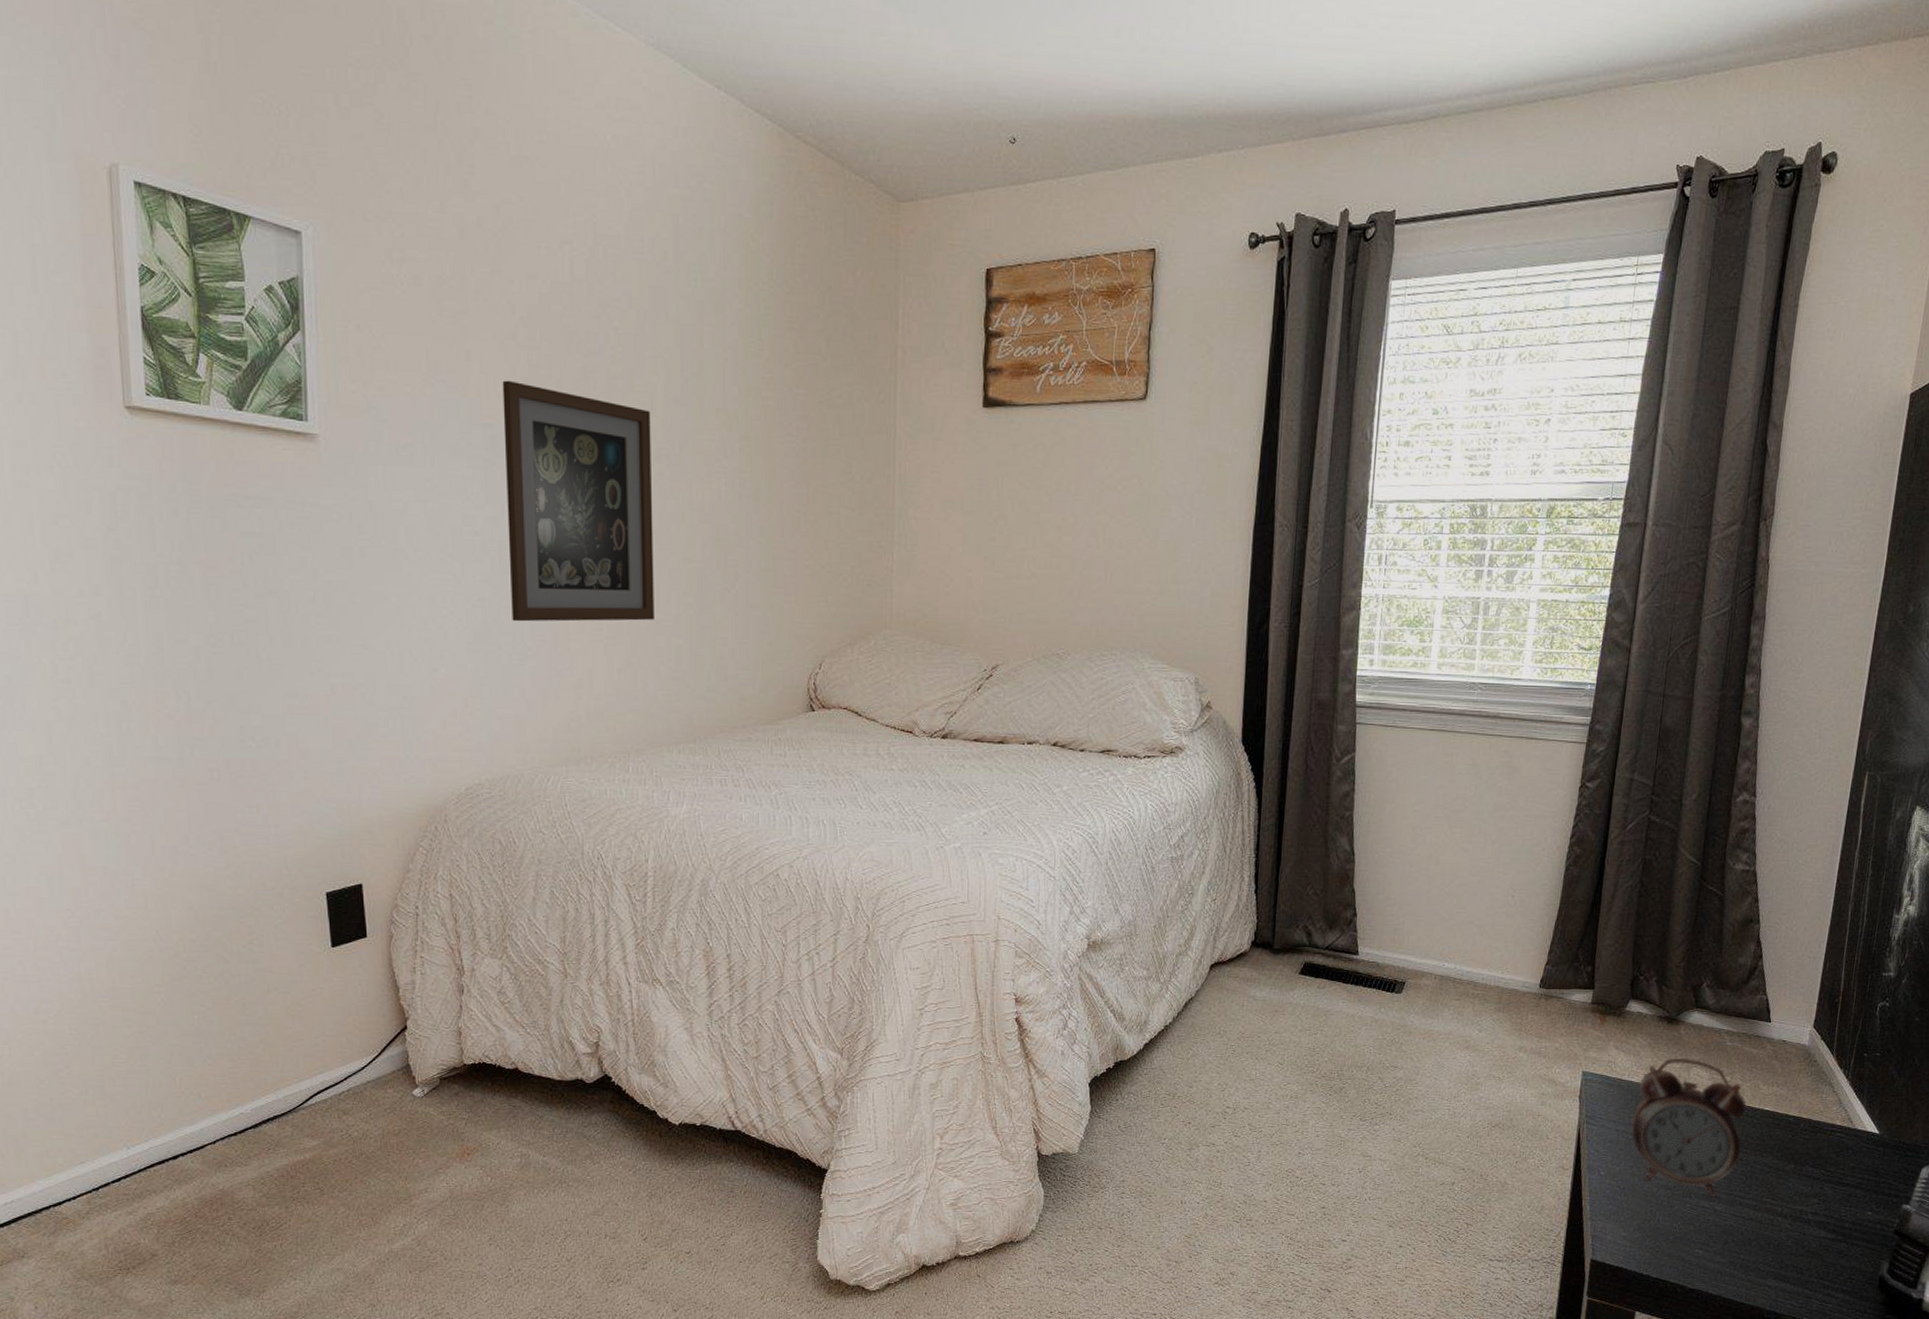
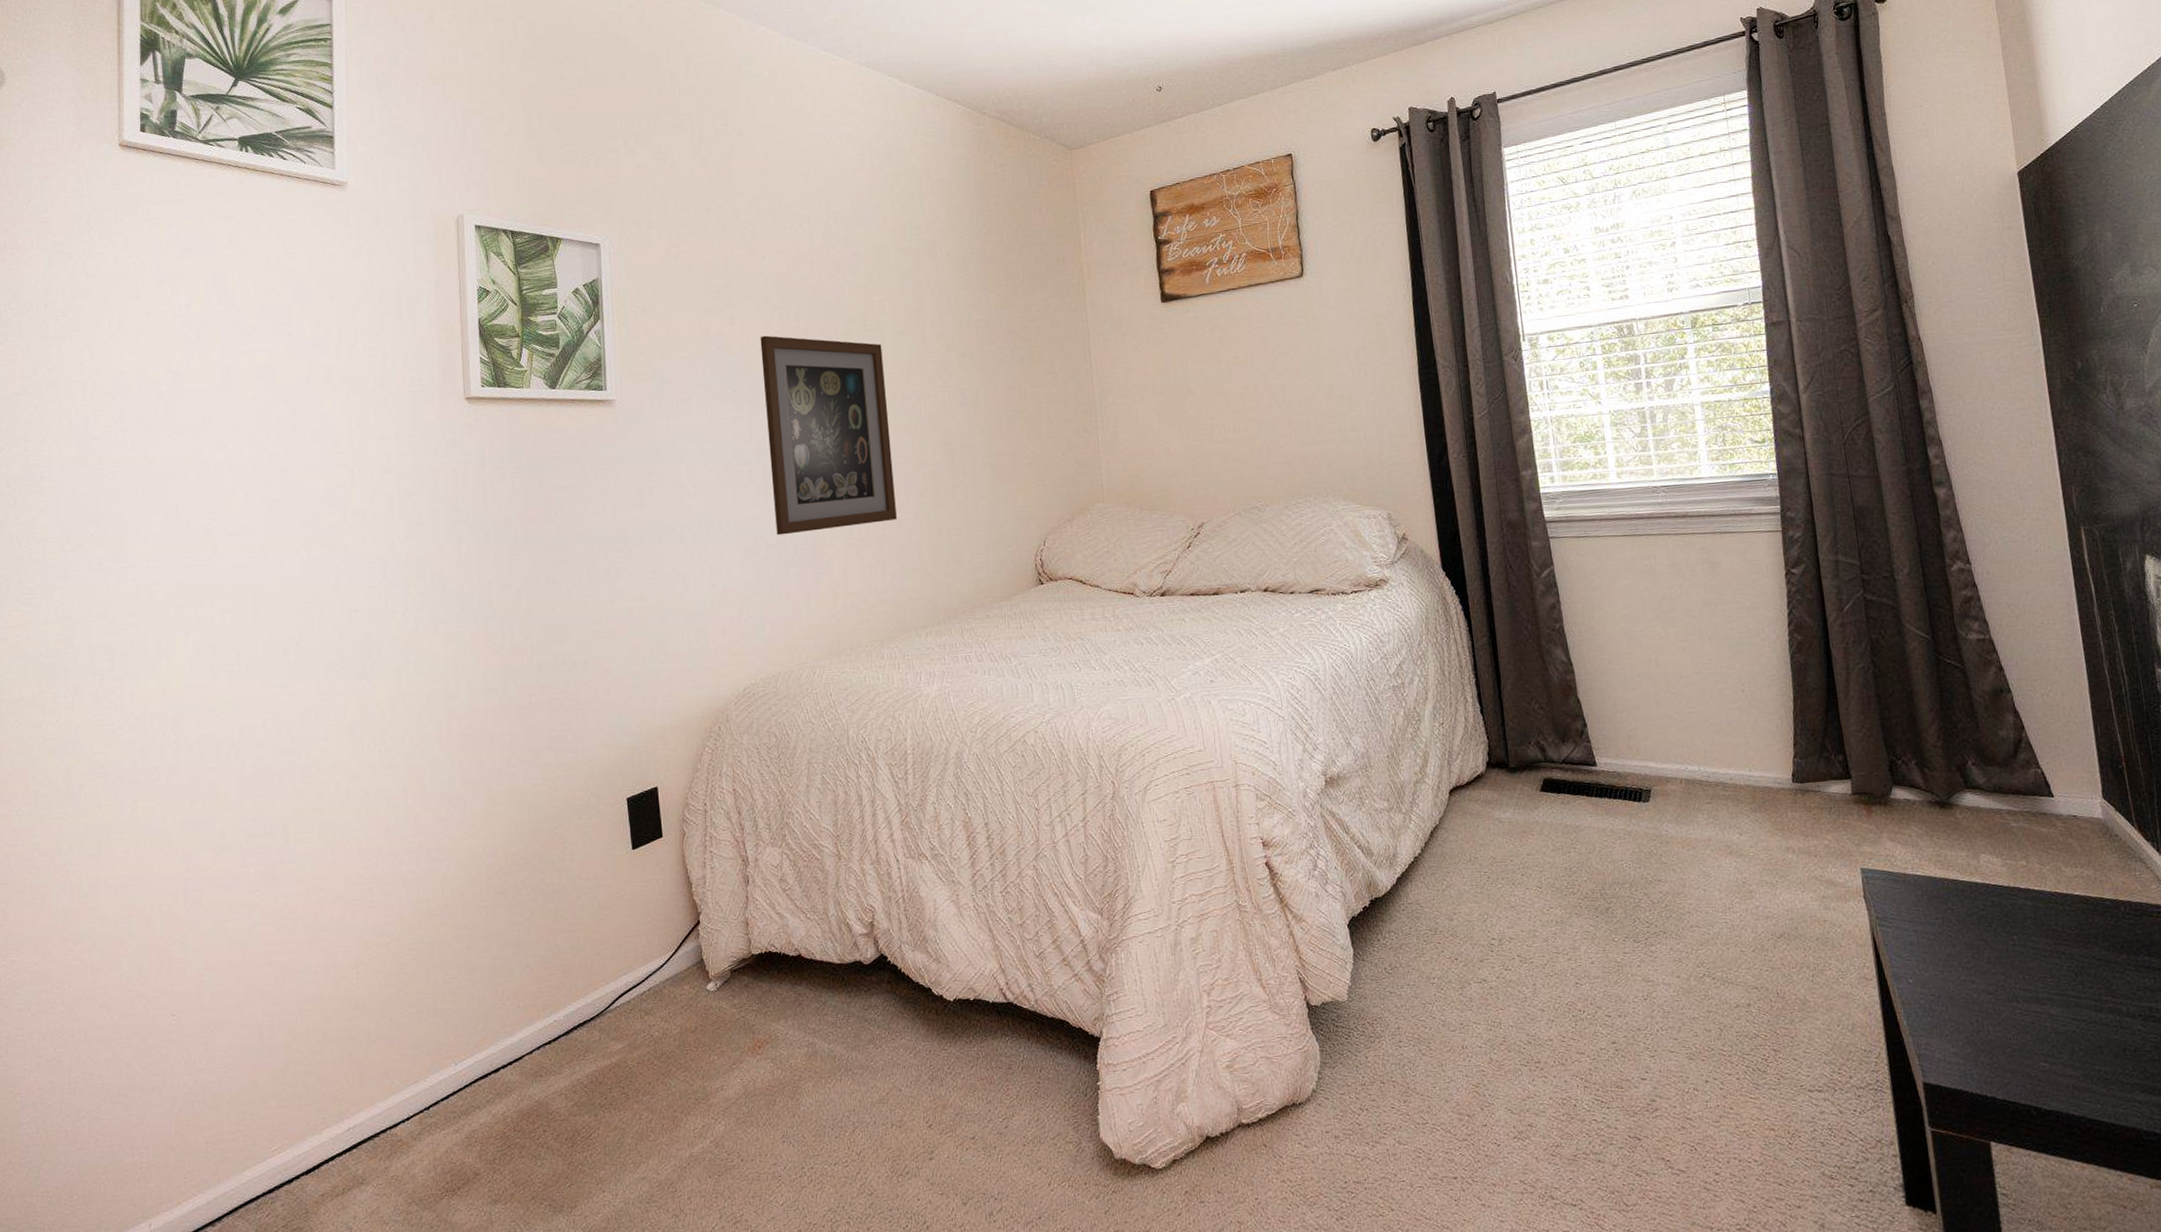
alarm clock: present [1630,1057,1747,1197] -> none [1926,844,2062,1000]

